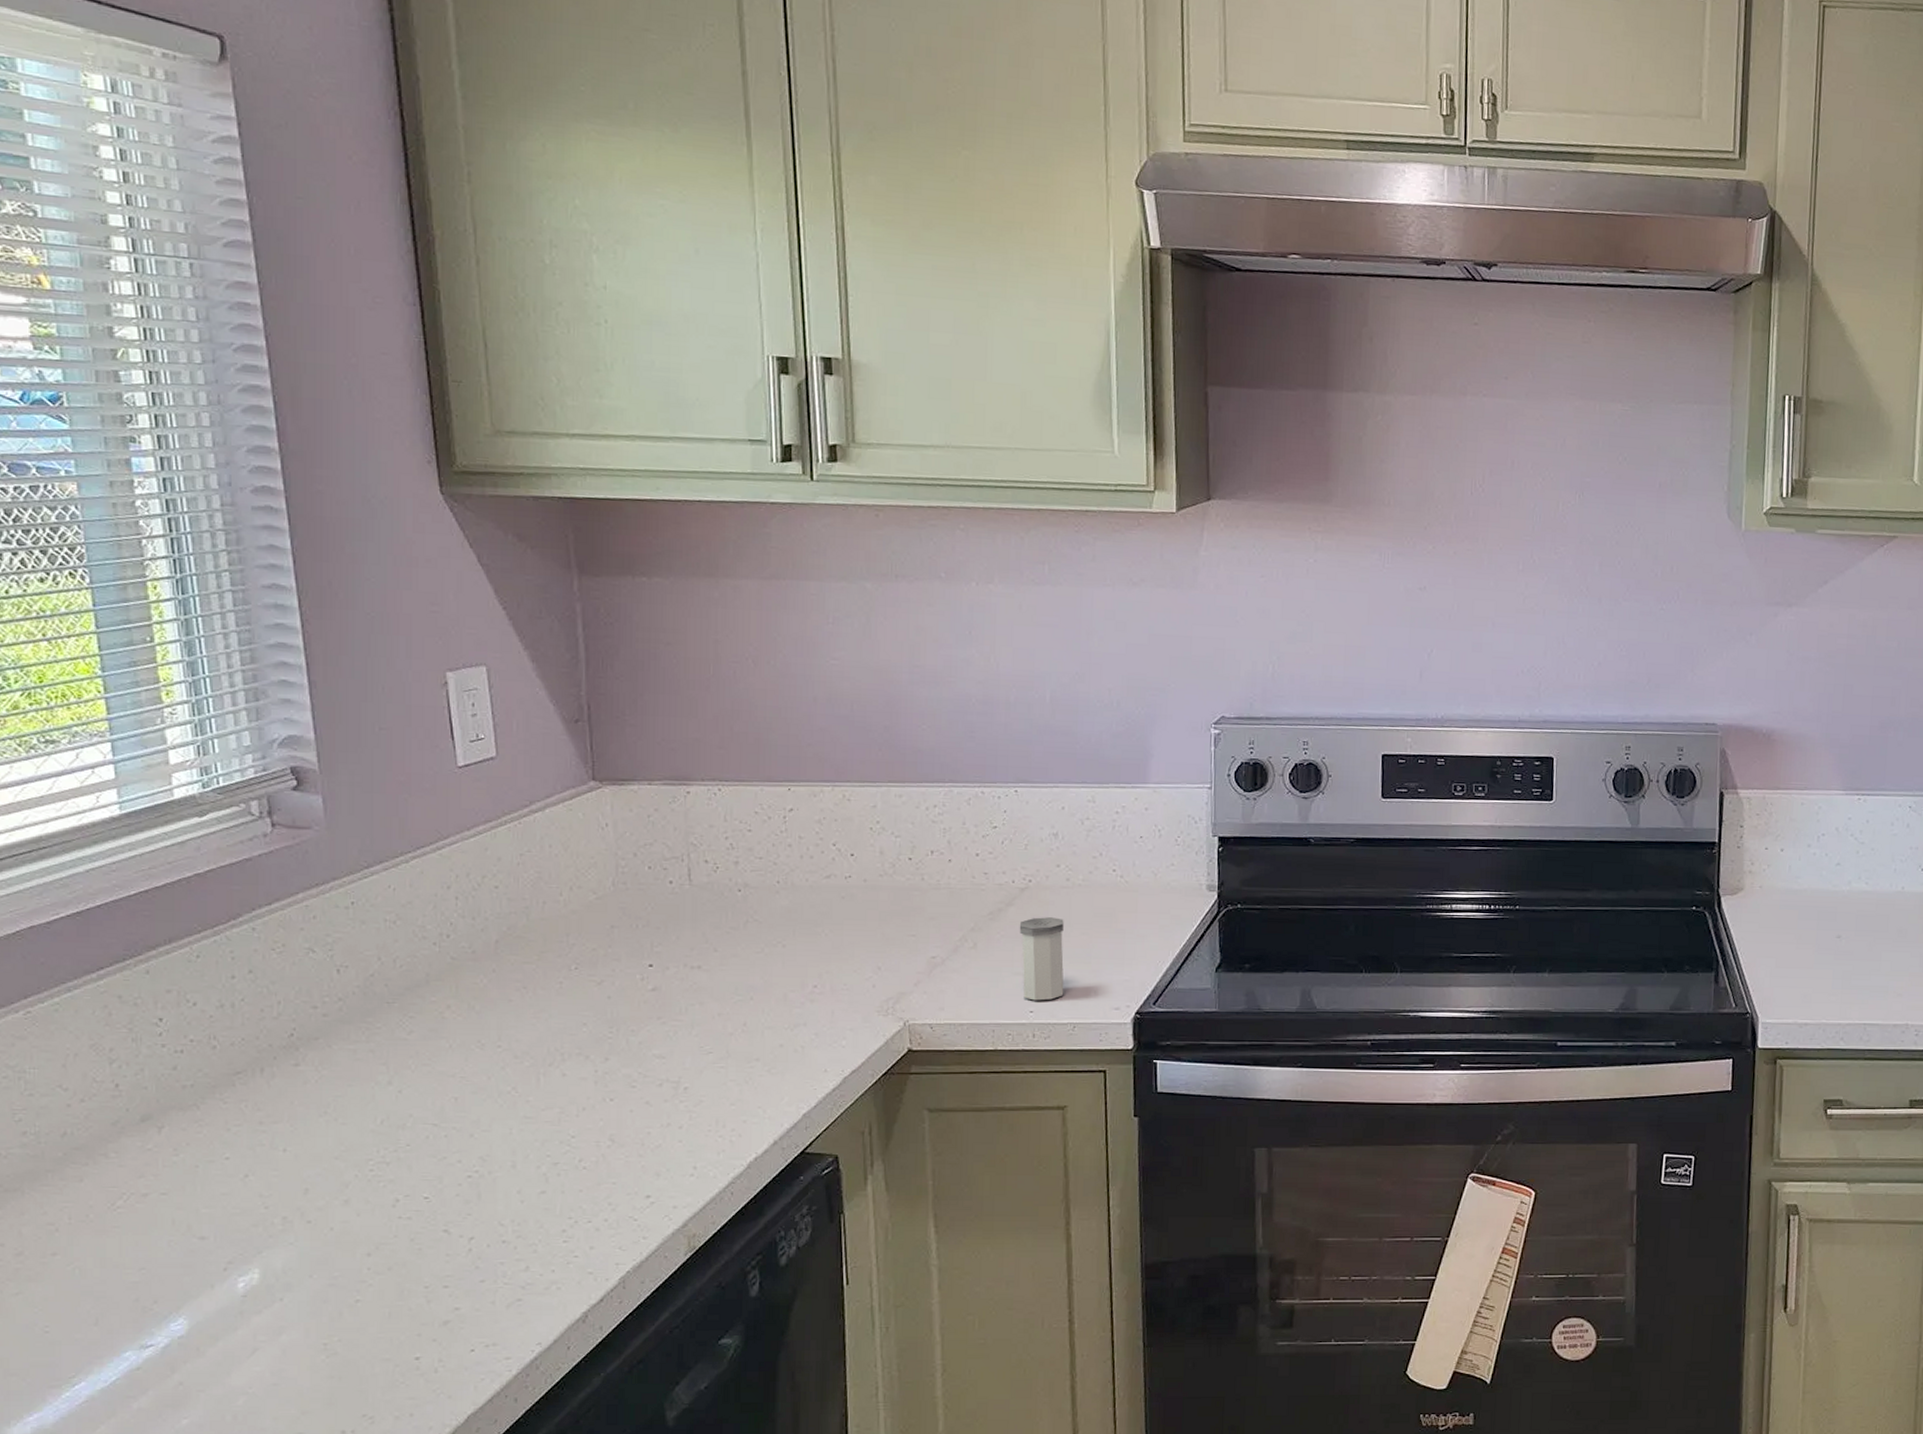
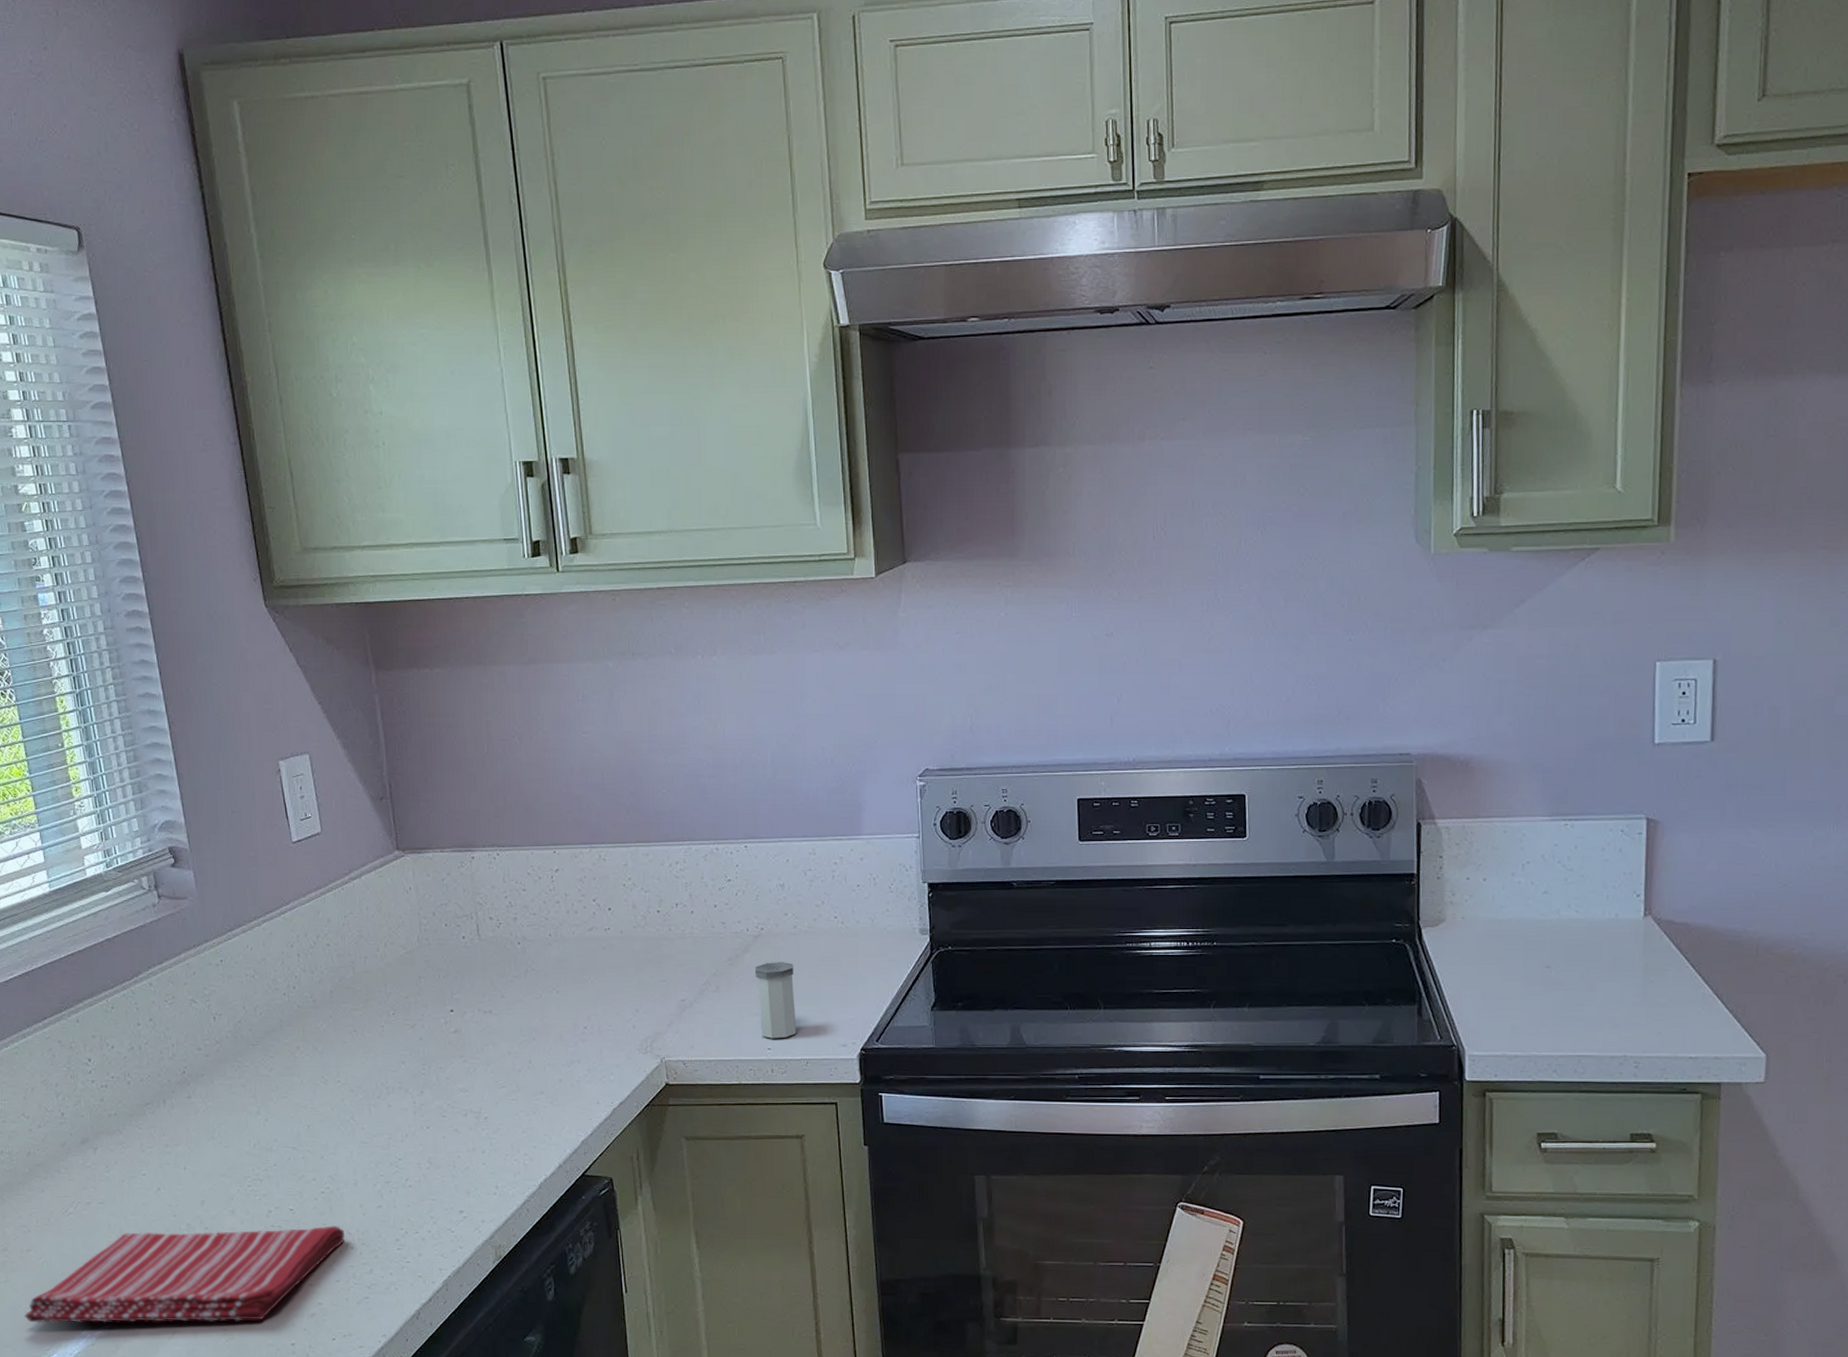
dish towel: none [42,1216,495,1344] -> present [25,1226,345,1323]

